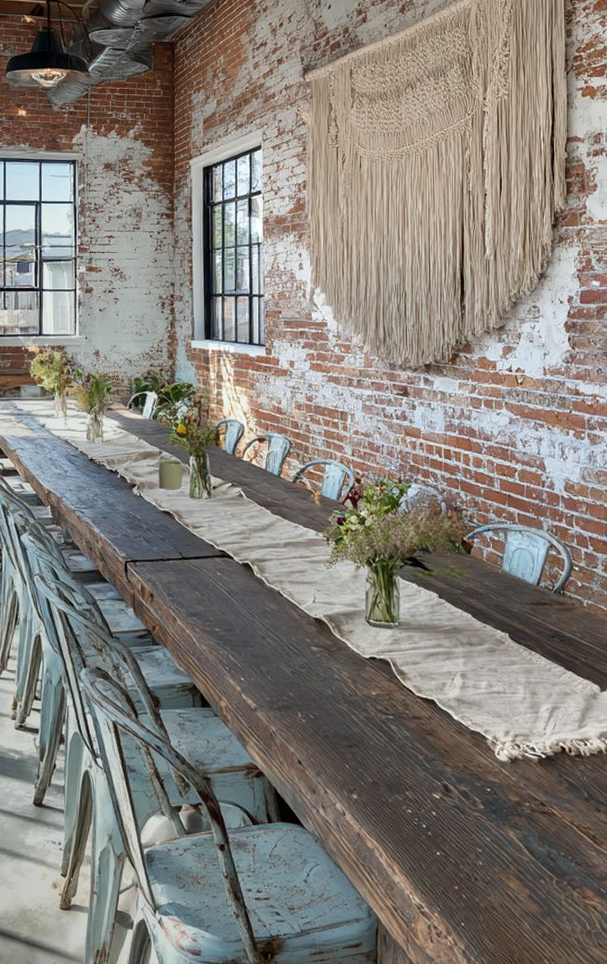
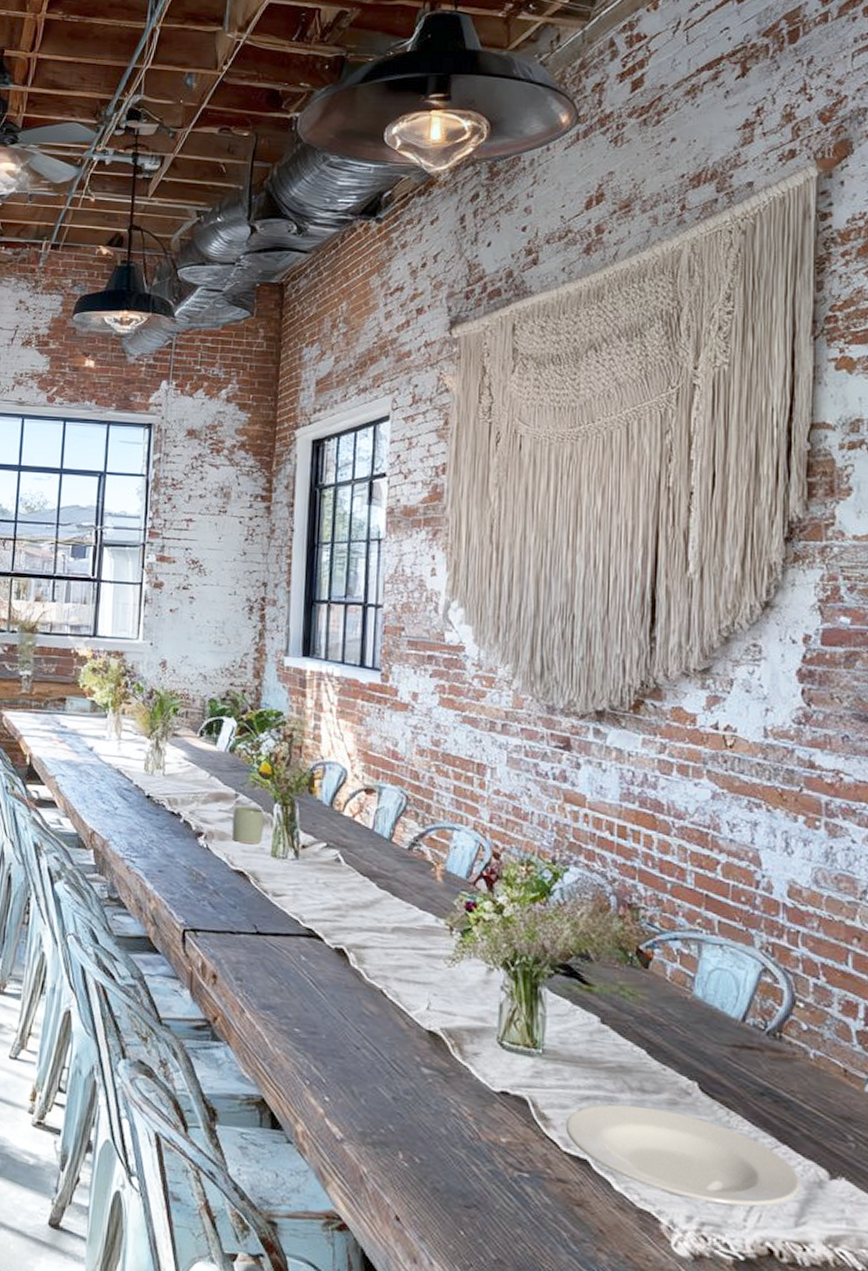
plate: none [417,656,582,719] -> present [565,1104,801,1207]

